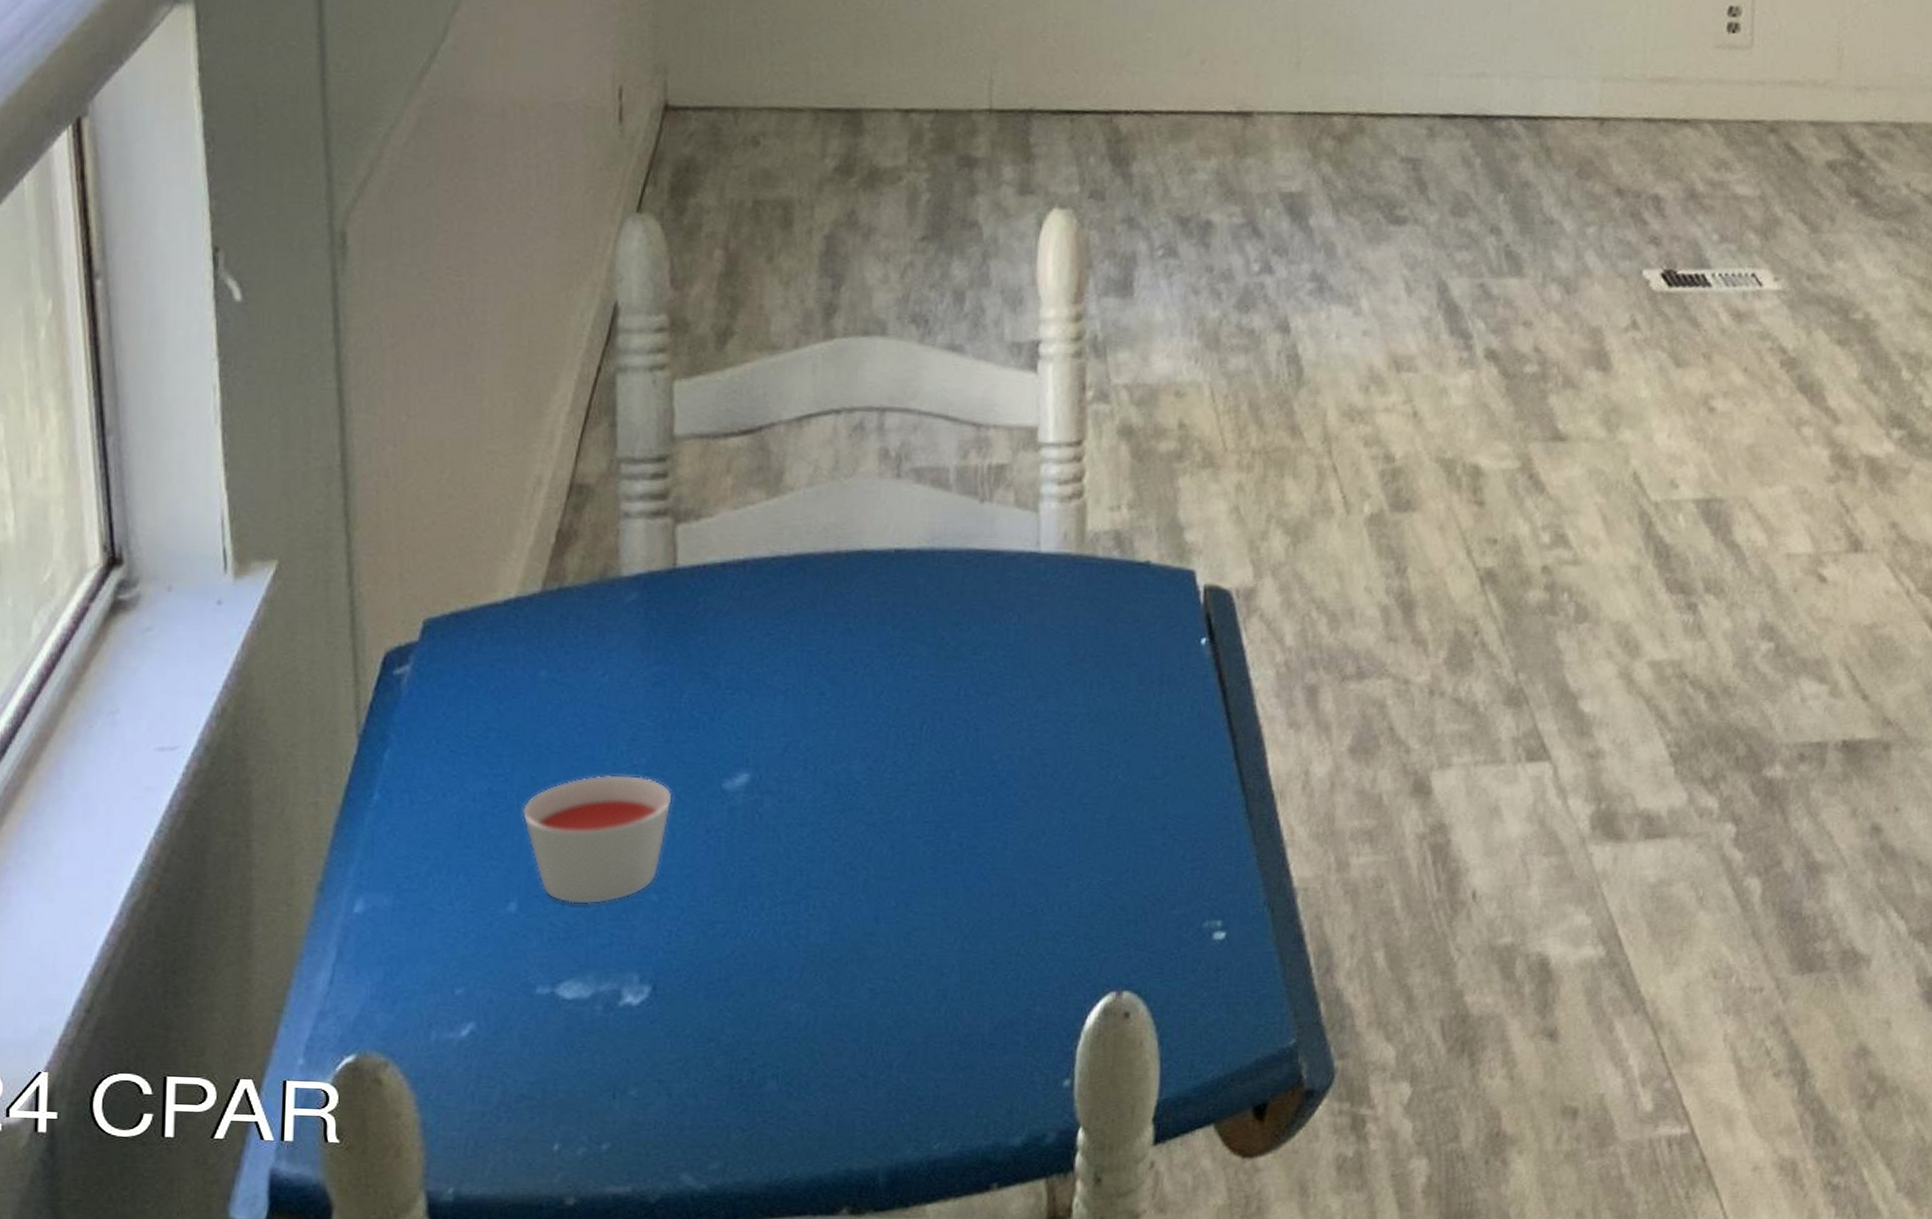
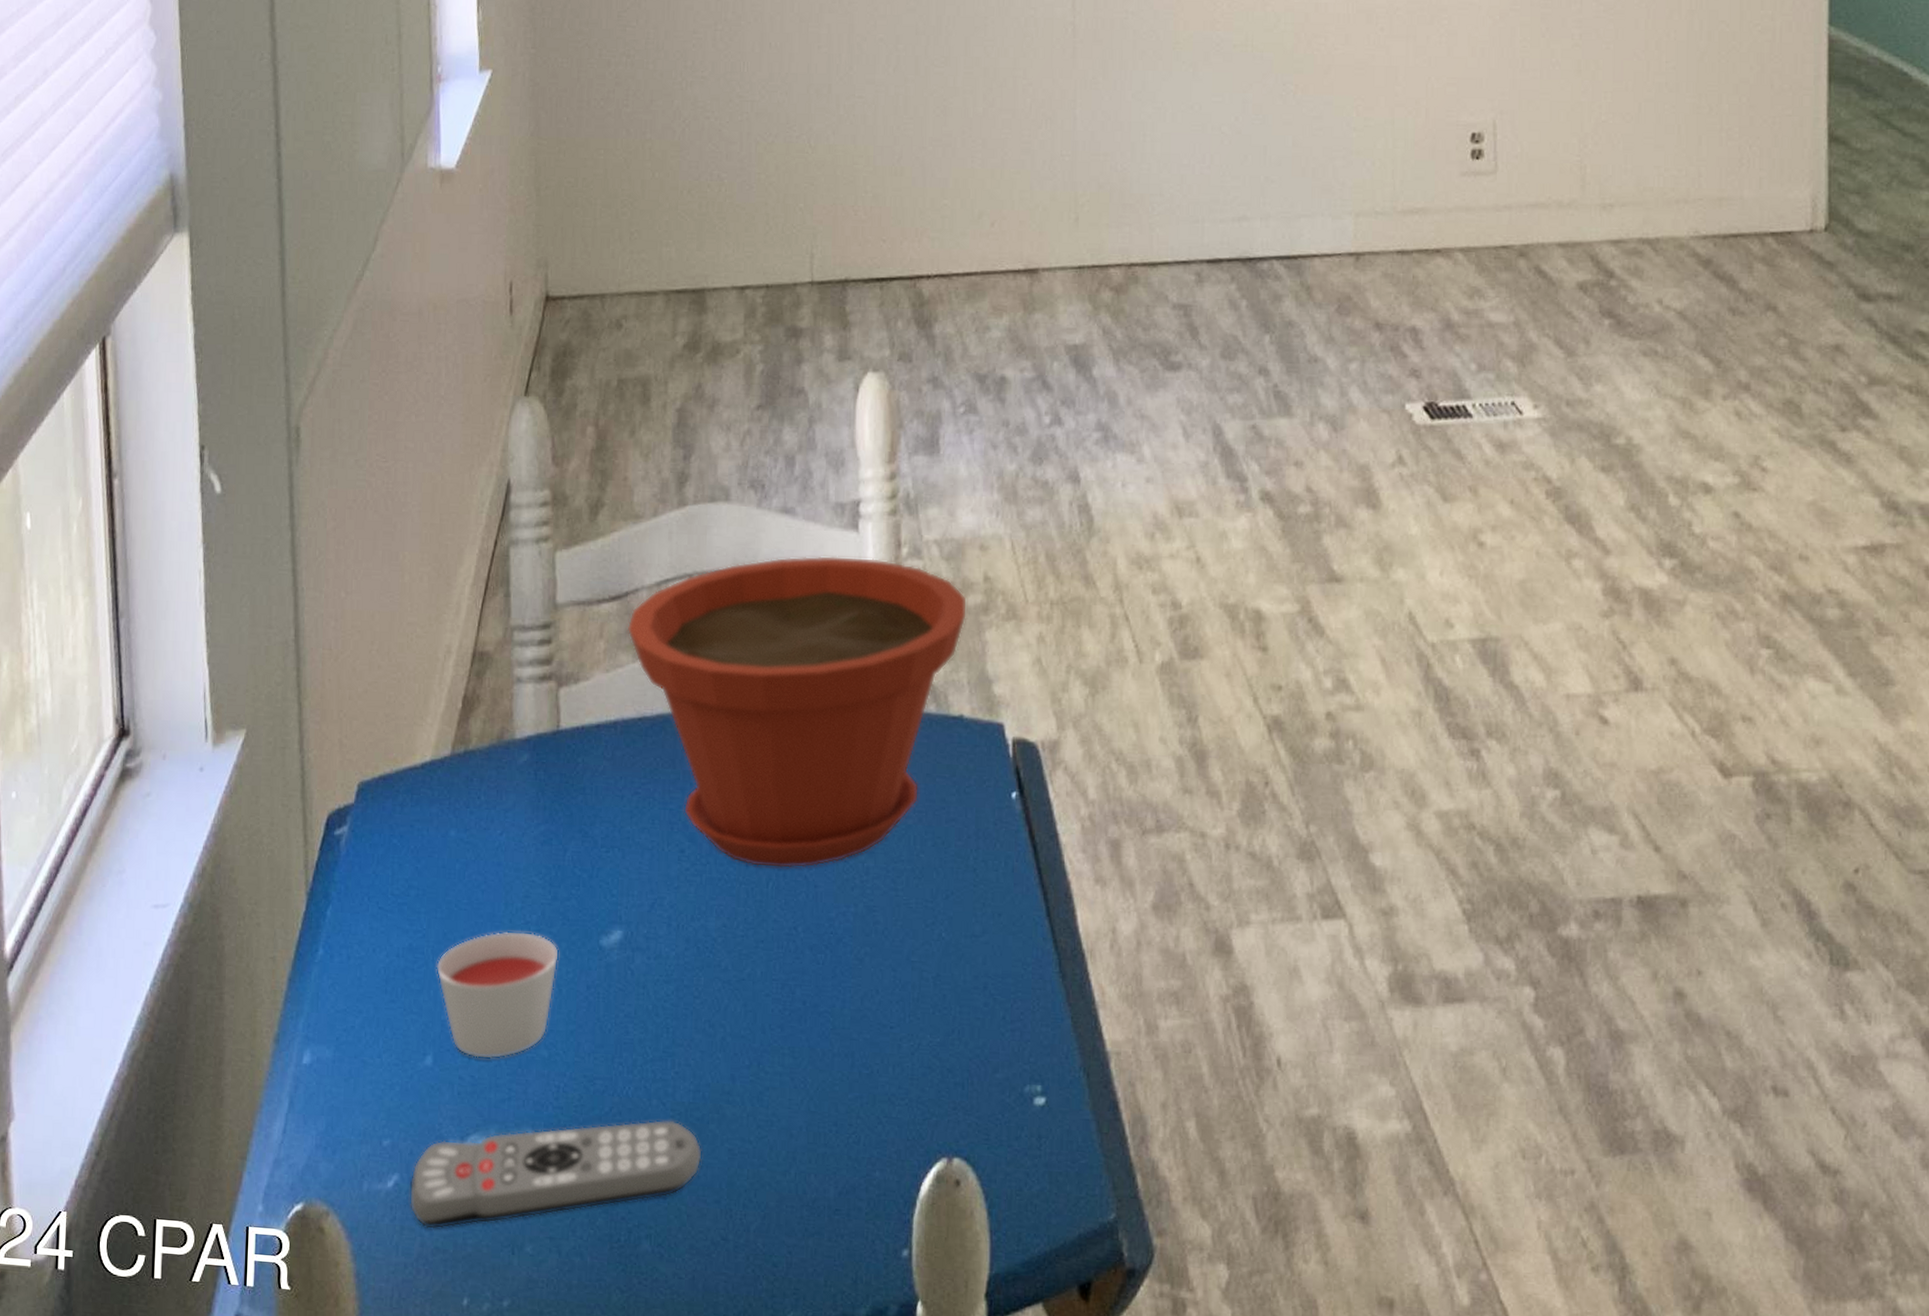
remote control: none [487,961,839,1076] -> present [409,1119,702,1229]
plant pot: none [760,395,1159,712] -> present [627,555,968,869]

